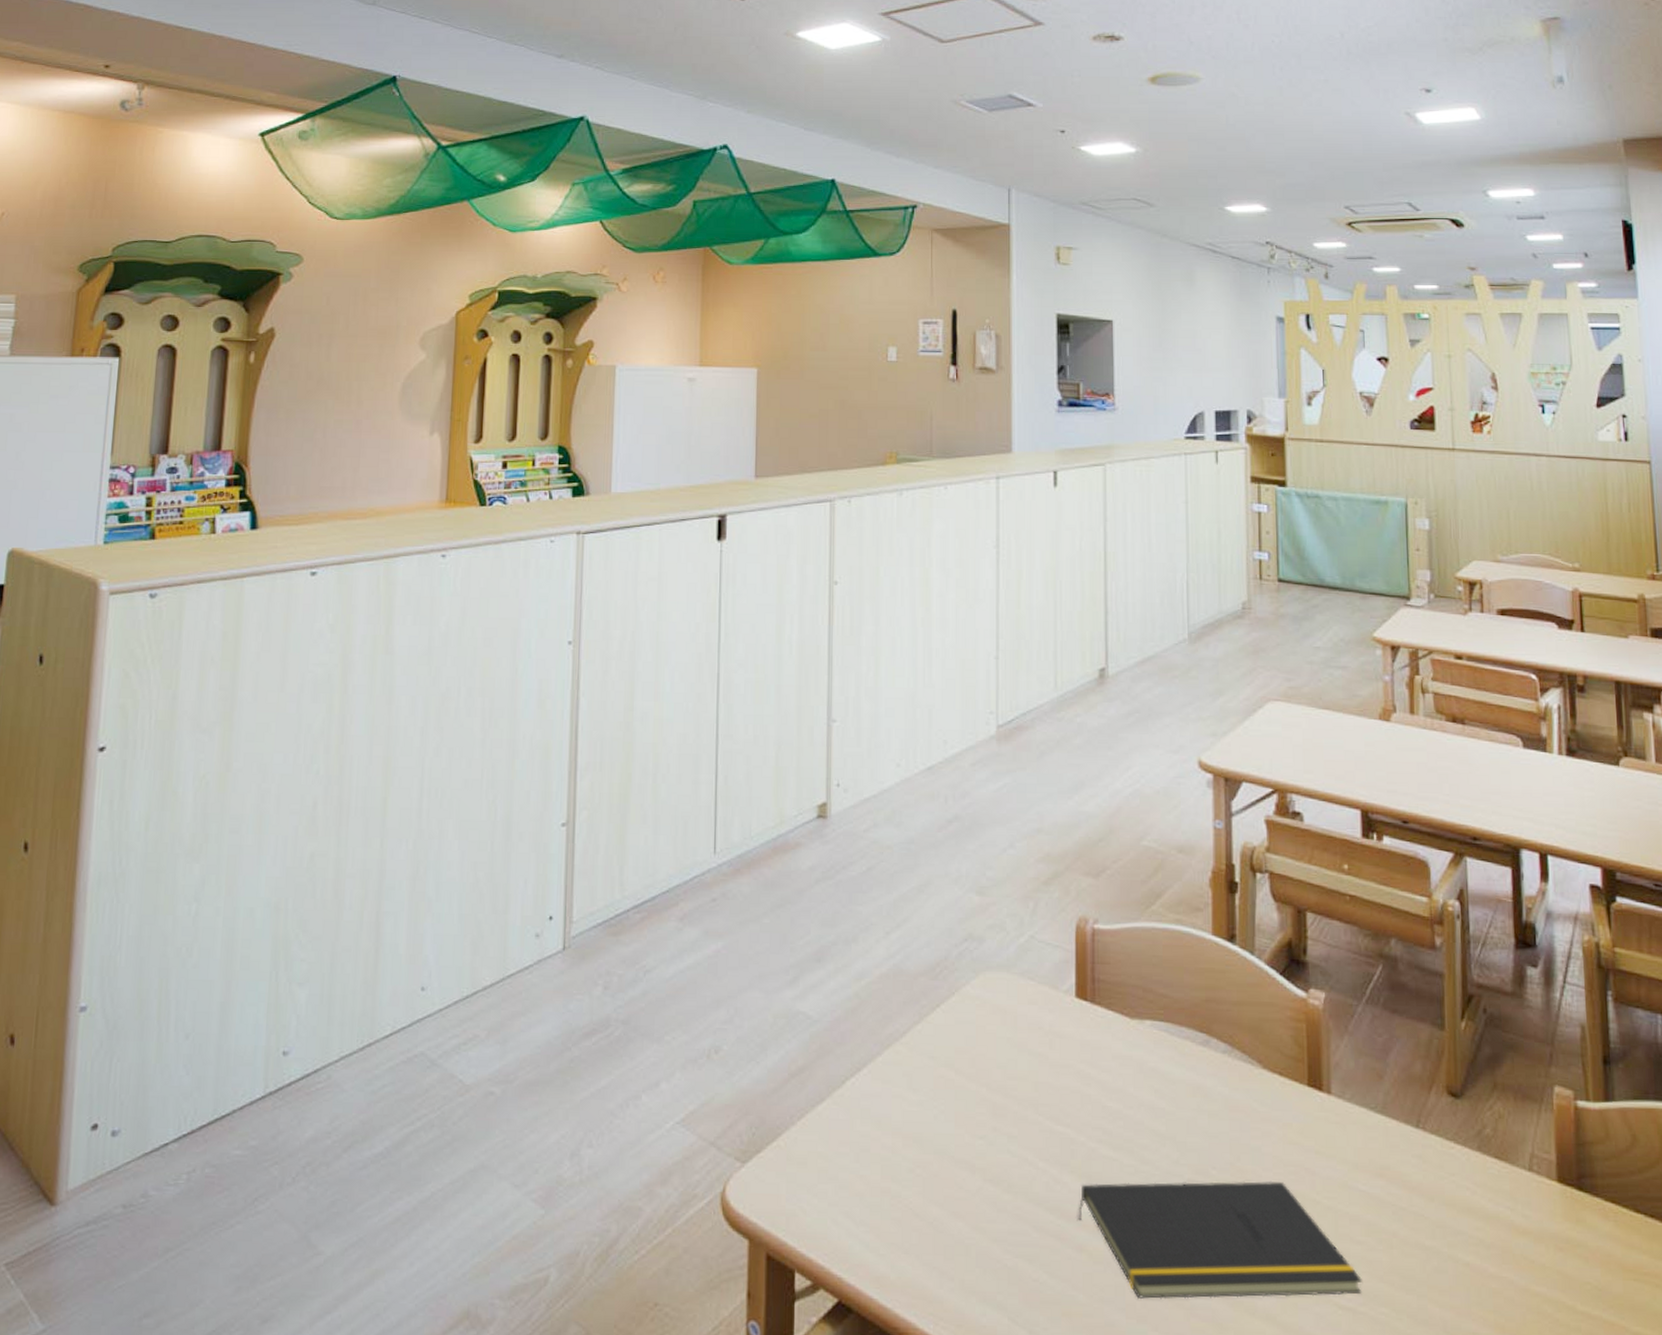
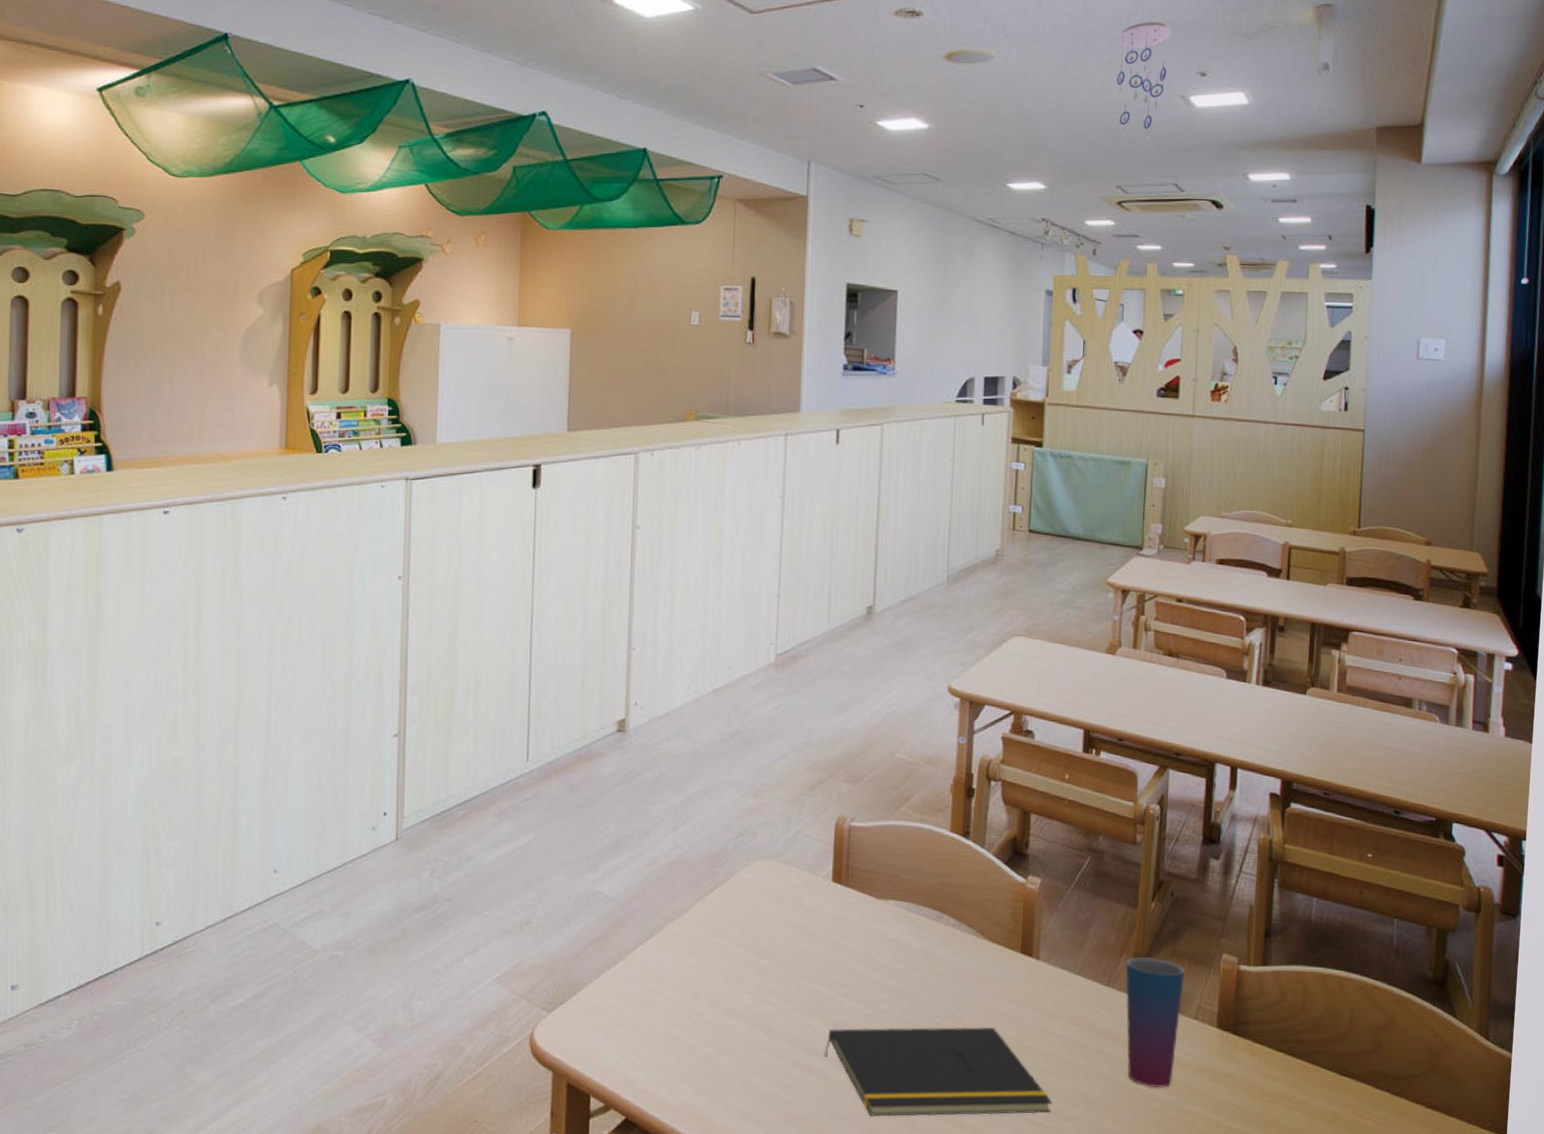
ceiling mobile: none [1331,40,1390,159] -> present [1116,22,1172,140]
cup: none [1437,1091,1511,1262] -> present [1125,957,1185,1088]

